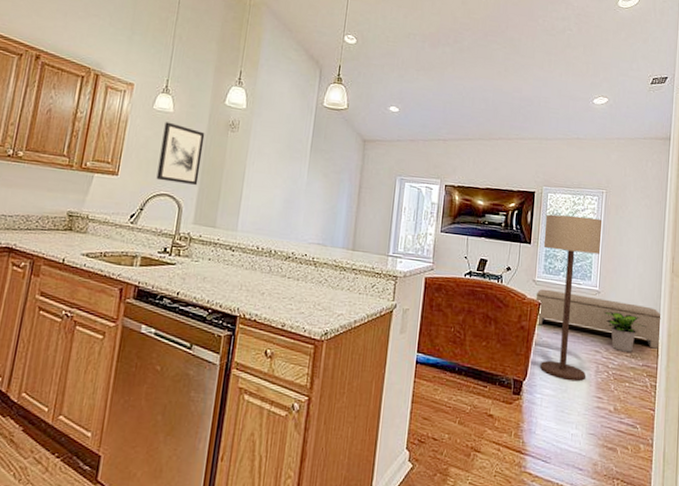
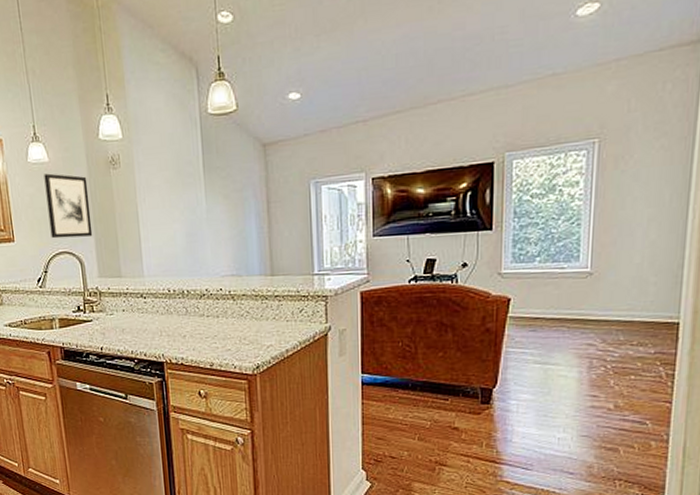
bench: present [535,289,661,349] -> none [503,280,684,332]
floor lamp: present [540,214,603,382] -> none [510,179,595,382]
potted plant: present [604,311,647,353] -> none [599,294,663,341]

